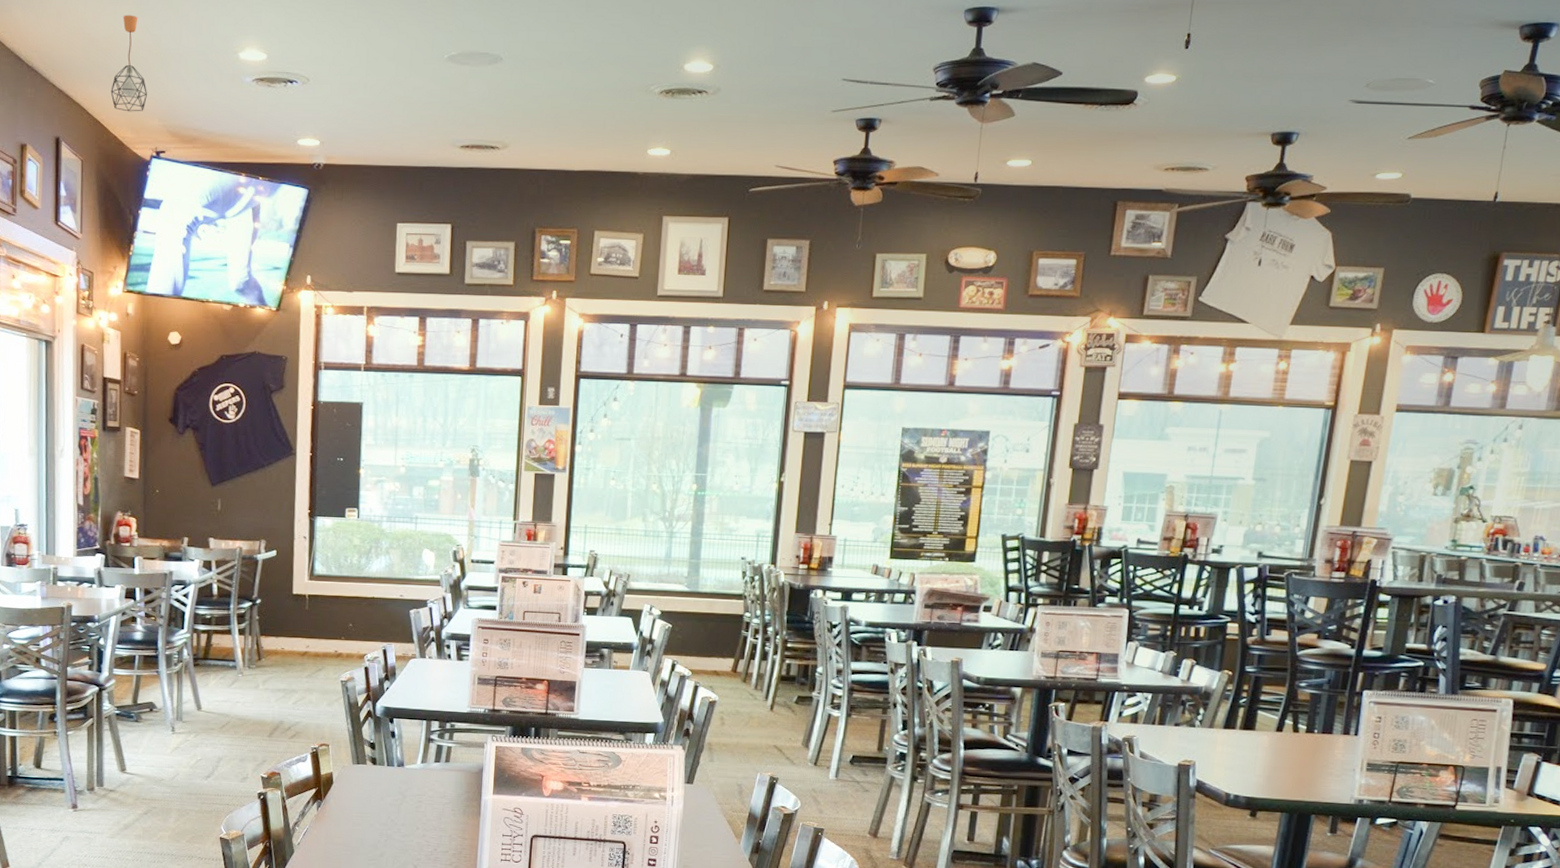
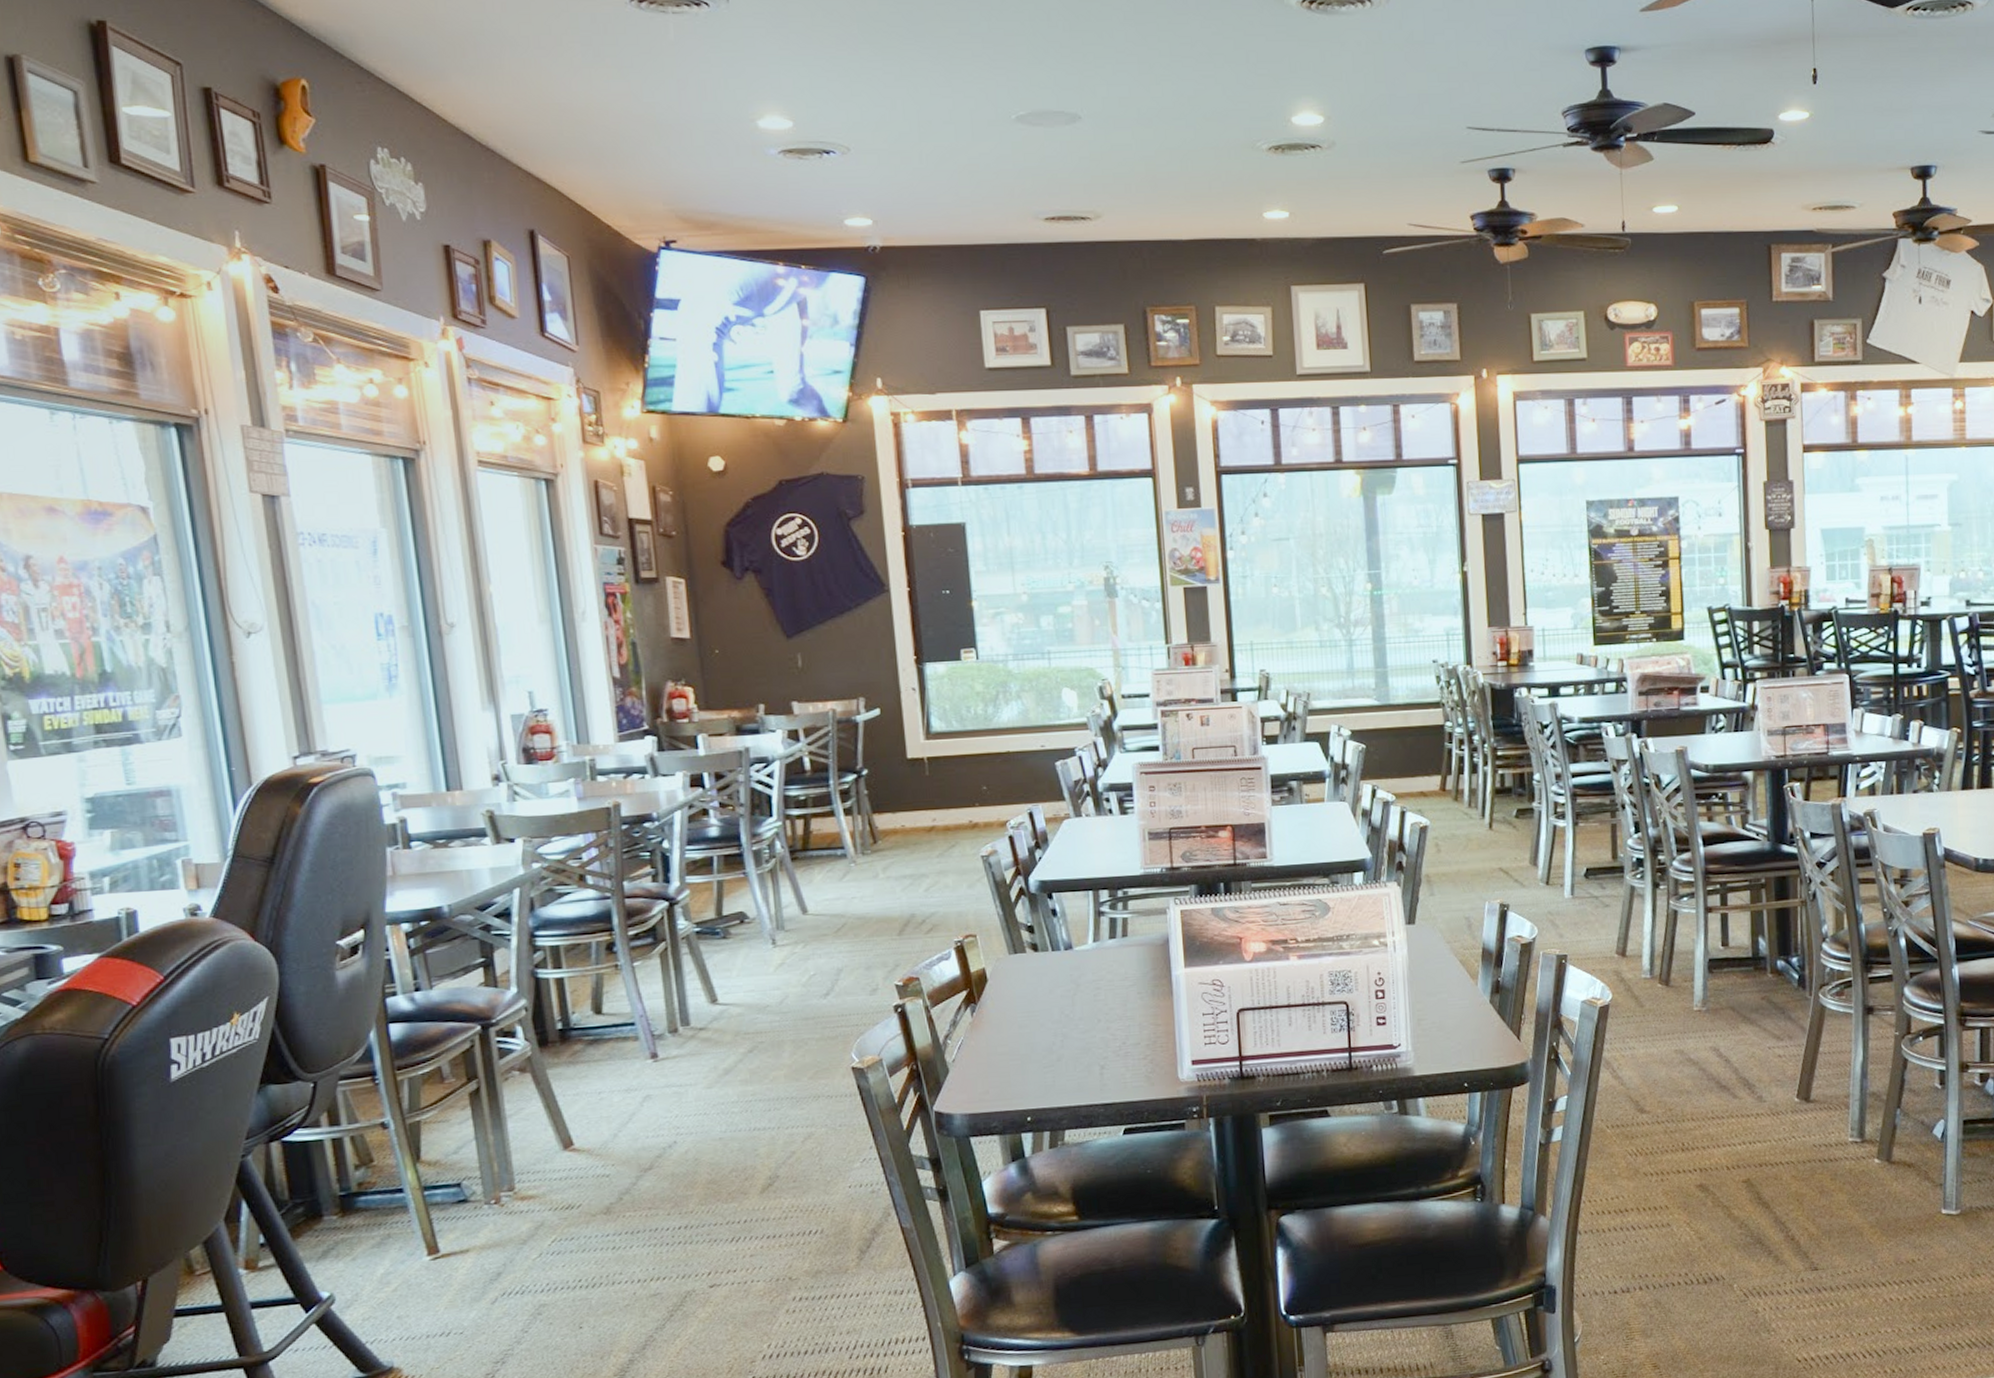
pendant light: present [110,15,147,112] -> none [596,80,645,196]

